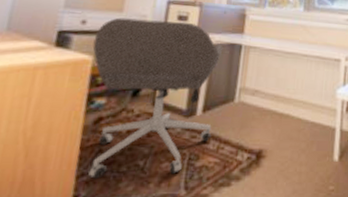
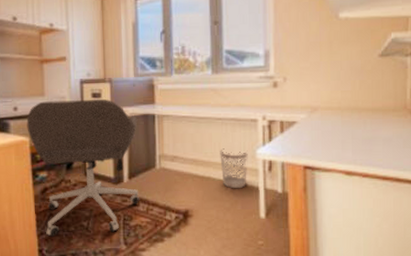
wastebasket: none [300,86,329,129] -> present [220,148,248,189]

